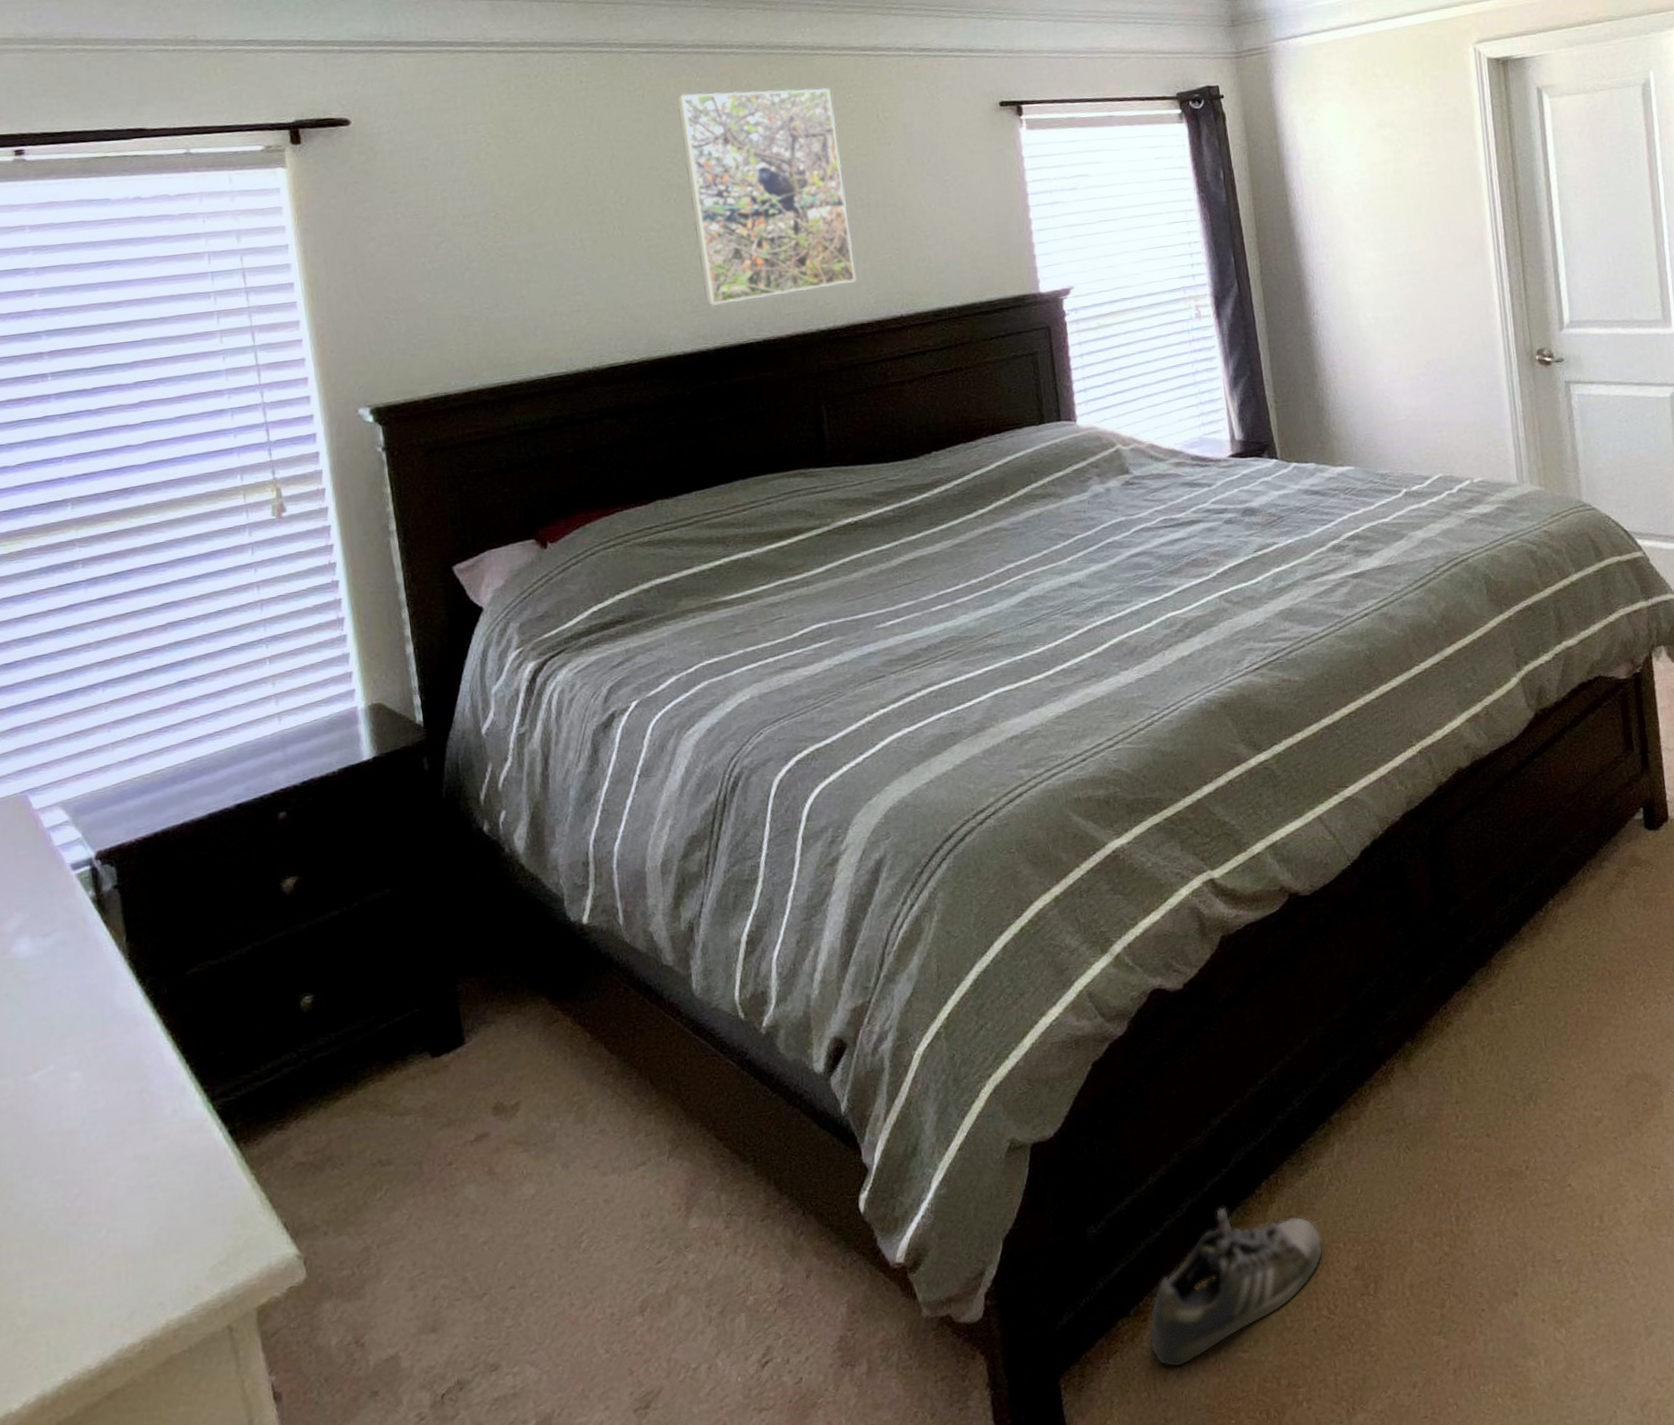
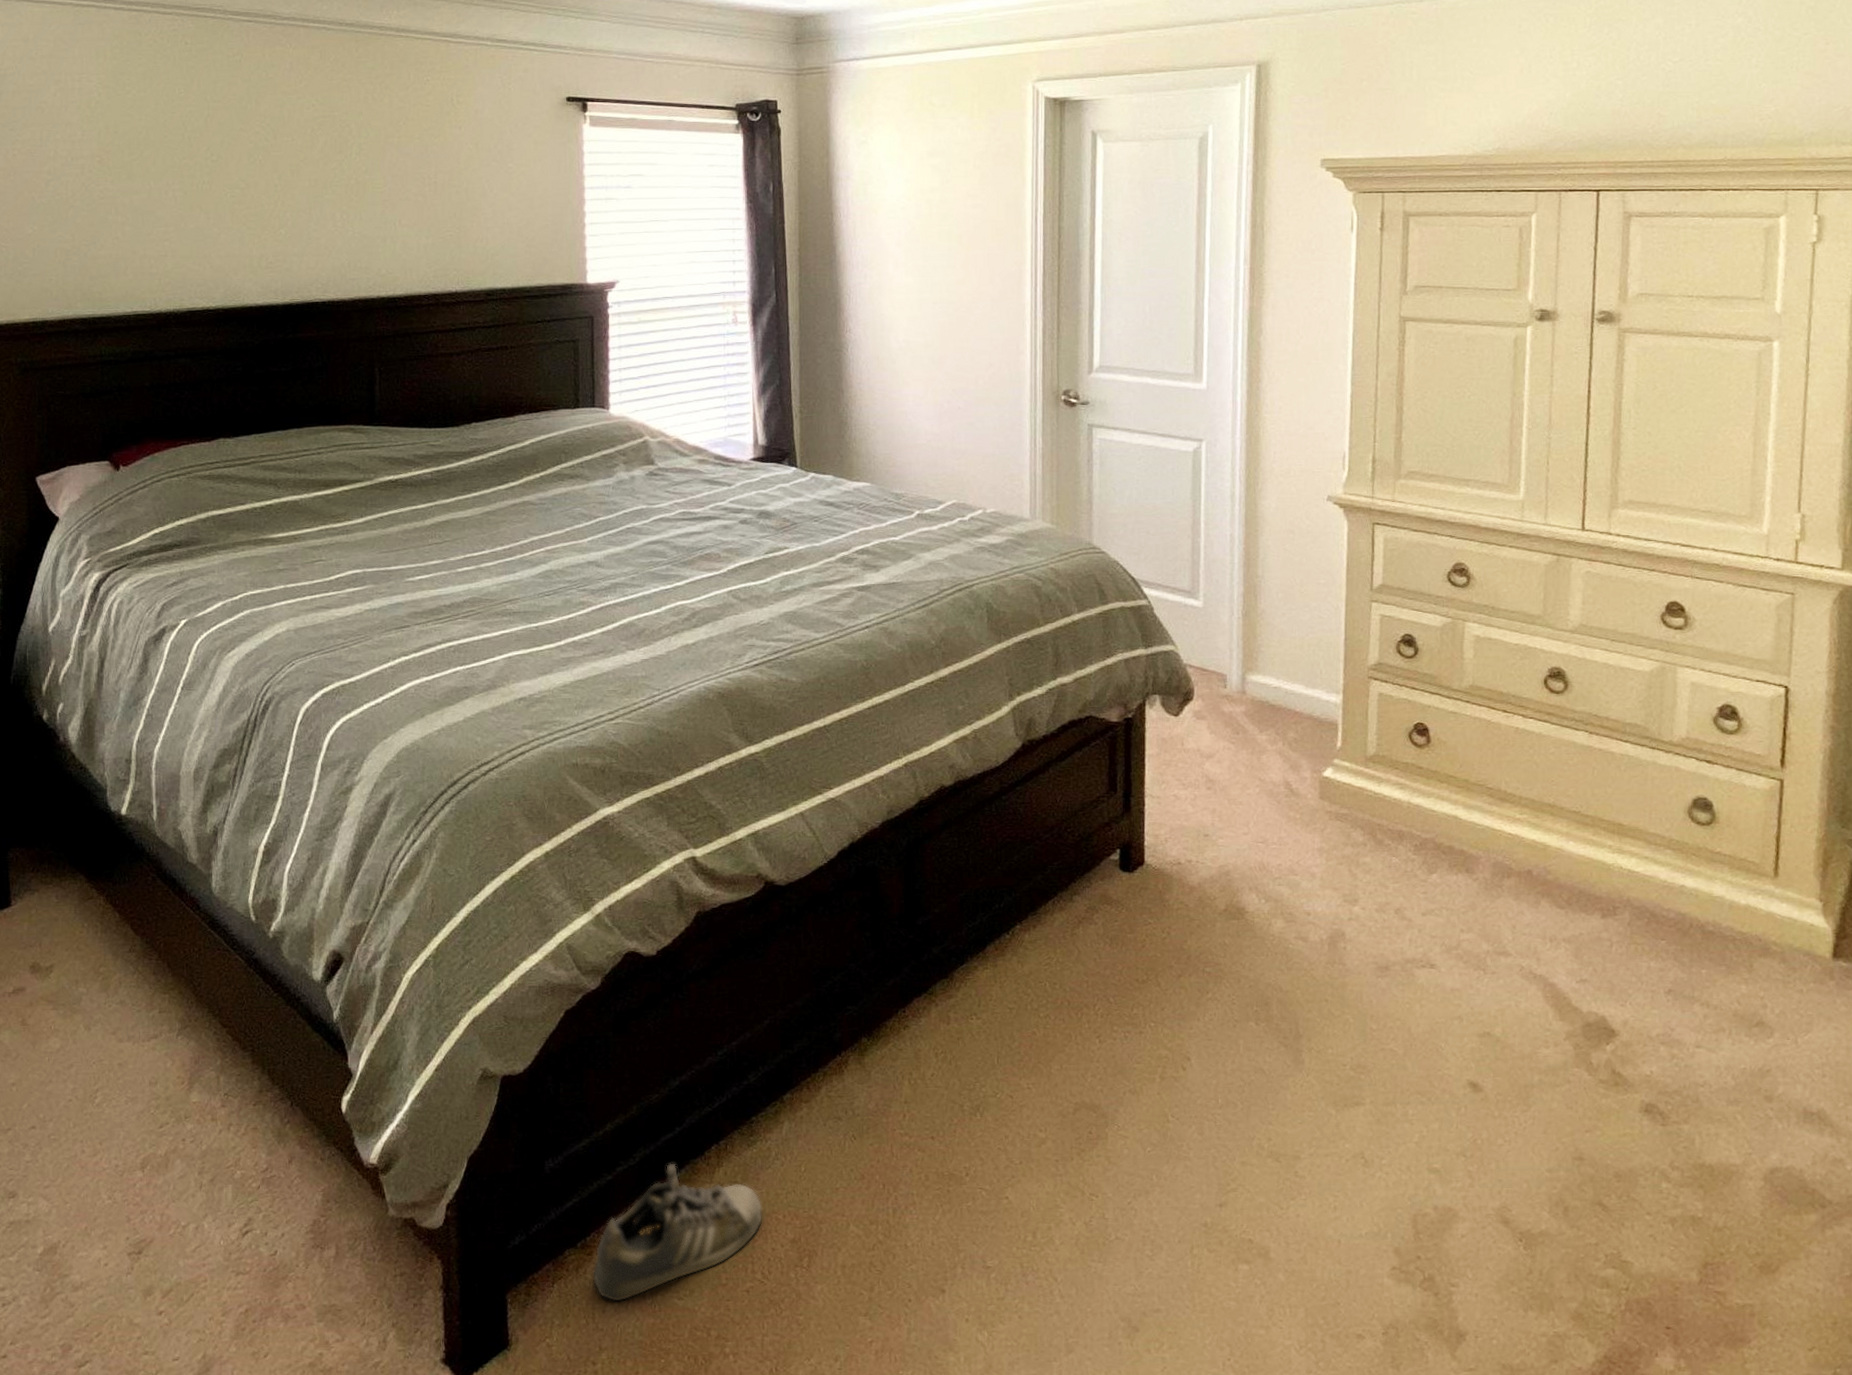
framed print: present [677,87,856,306] -> none [270,63,418,264]

